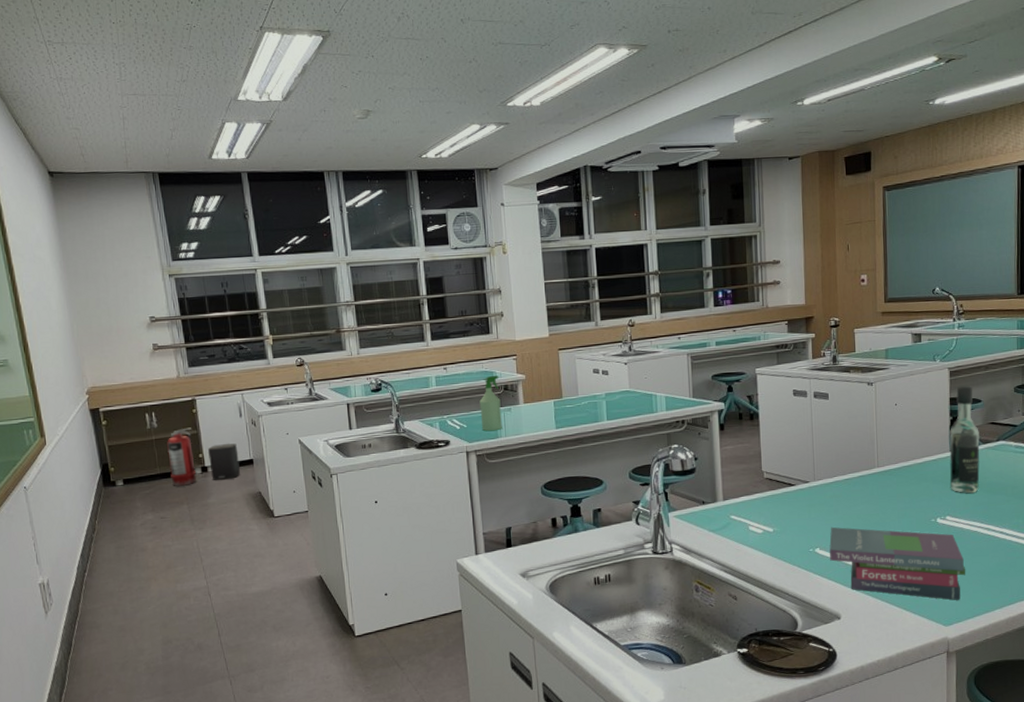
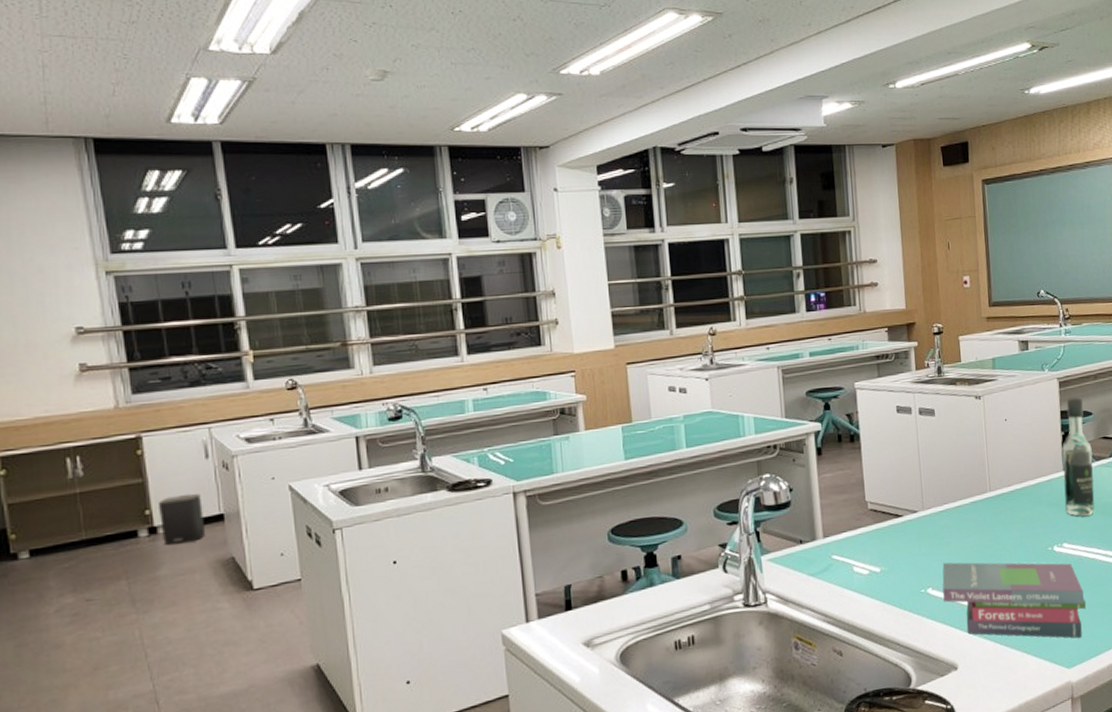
fire extinguisher: present [166,427,197,486] -> none [96,474,141,556]
spray bottle: present [479,375,502,432] -> none [529,396,558,467]

